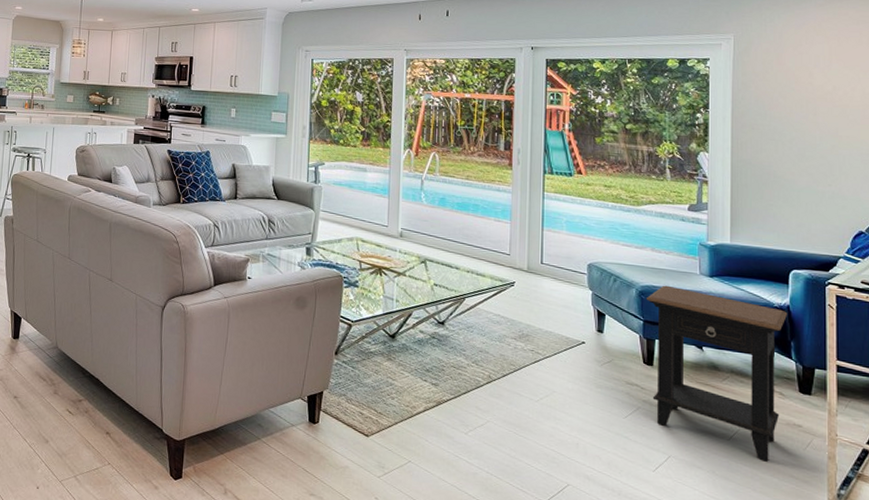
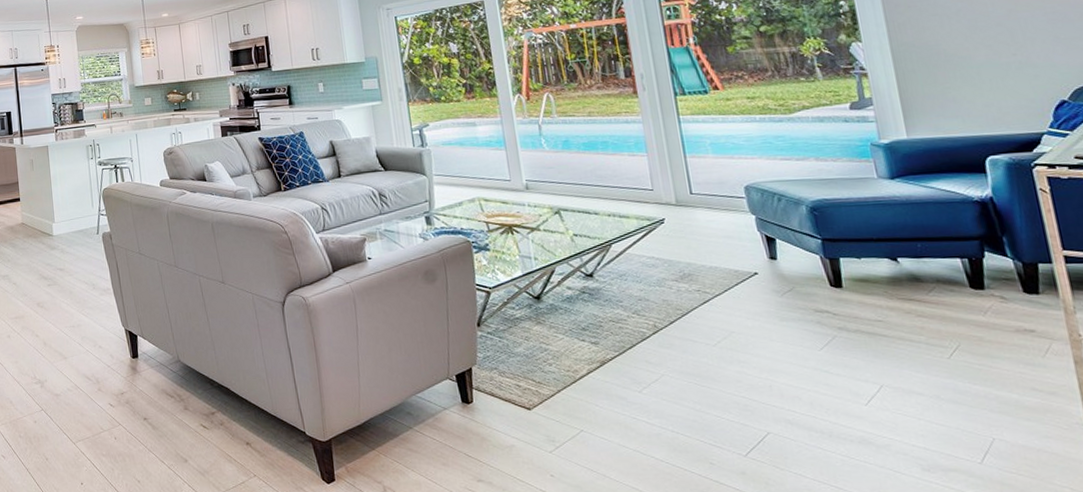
side table: present [647,285,787,462] -> none [820,196,1005,377]

